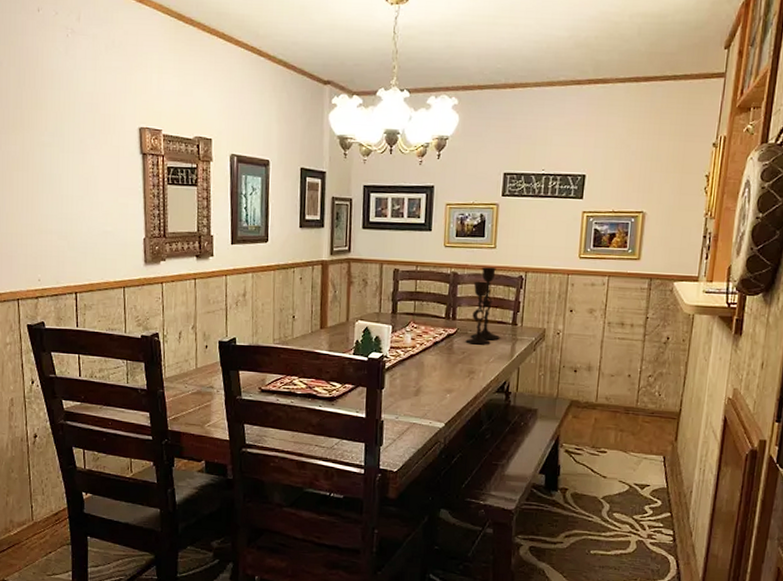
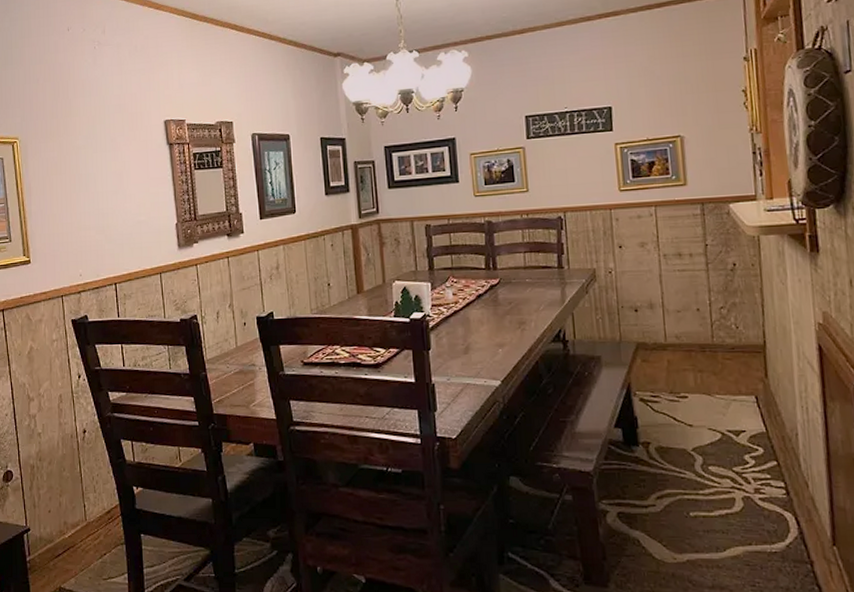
candlestick: present [465,267,500,345] -> none [510,211,547,294]

